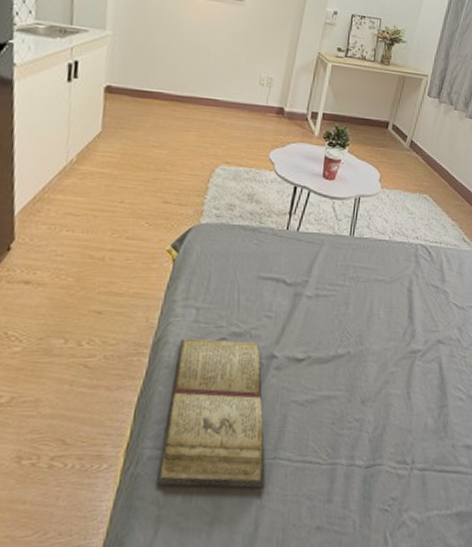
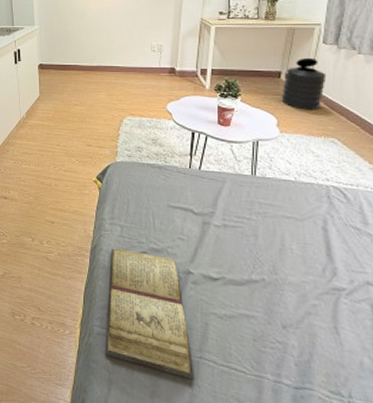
trash can: none [386,108,428,165] -> present [281,57,327,110]

